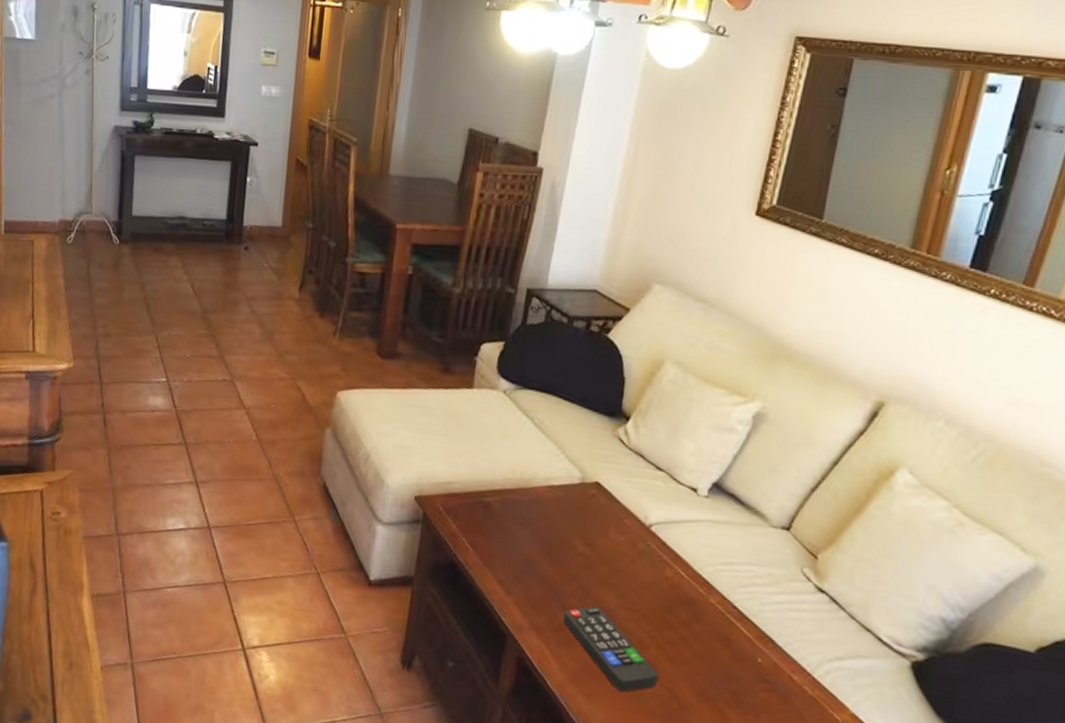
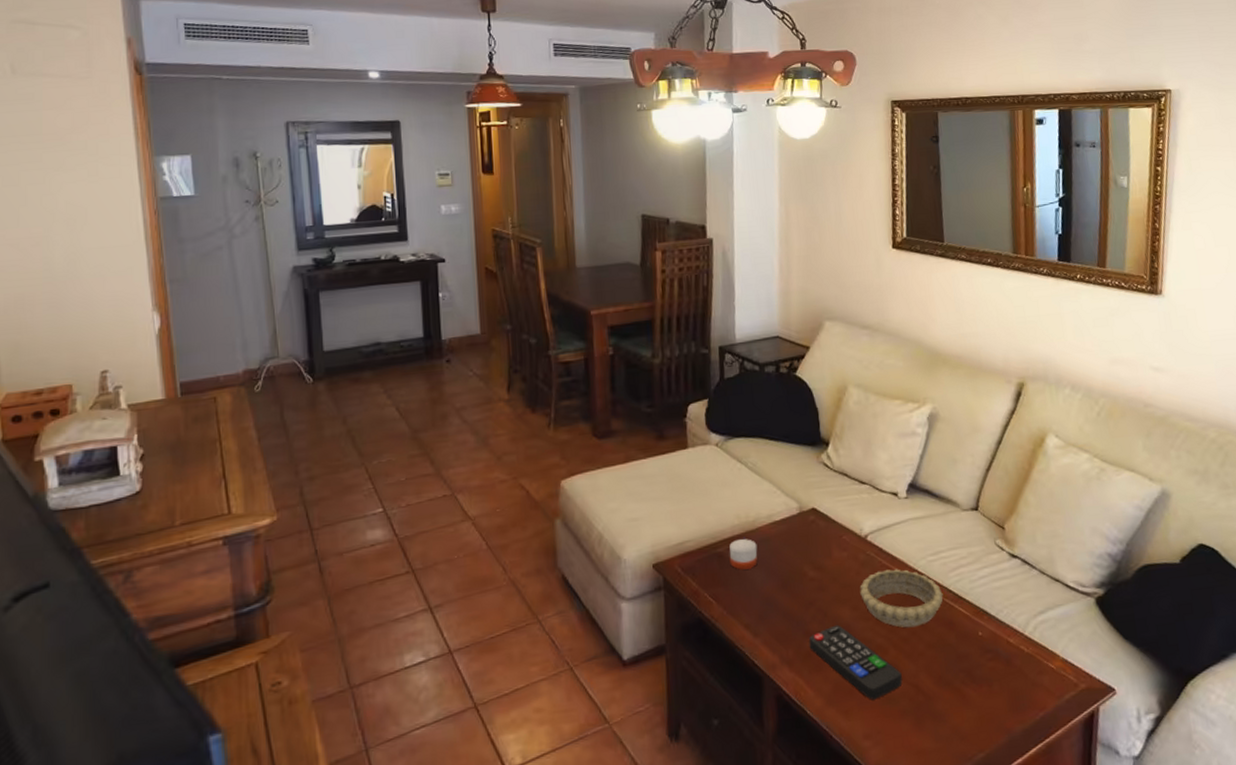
candle: none [495,493,528,527] -> present [729,538,758,570]
decorative bowl: none [630,565,726,634] -> present [859,569,943,628]

